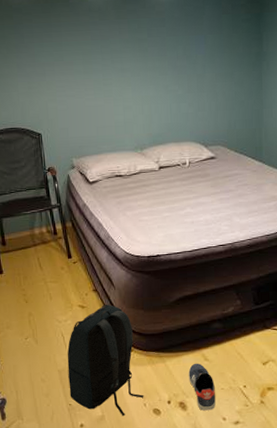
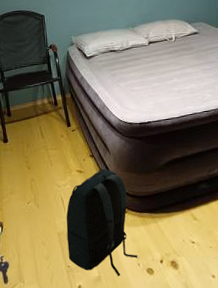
sneaker: present [188,363,216,411] -> none [179,222,205,269]

